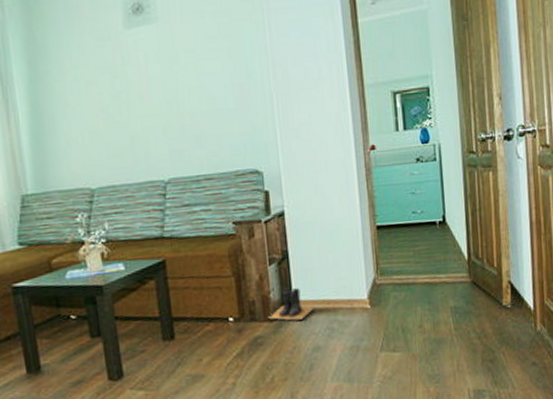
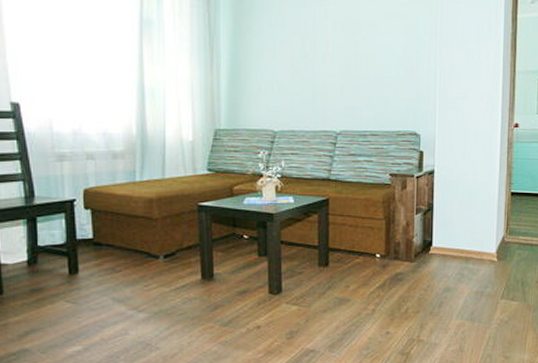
boots: present [267,288,315,321] -> none [408,235,450,264]

